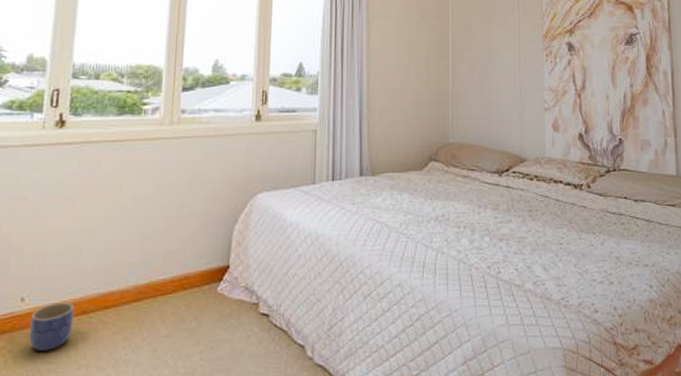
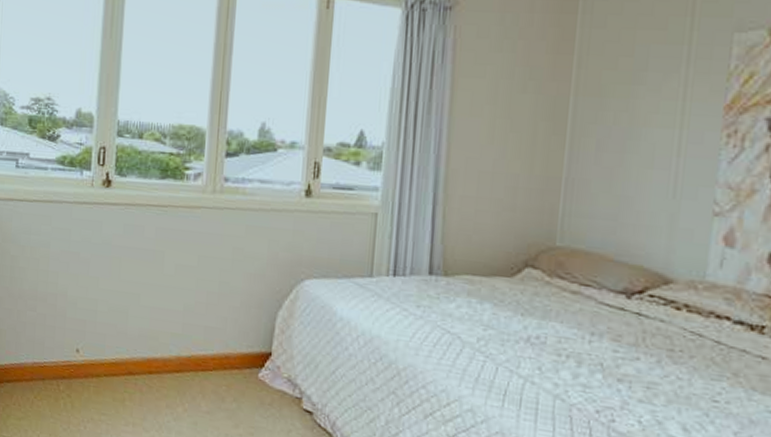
planter: present [29,302,75,351] -> none [84,358,123,403]

